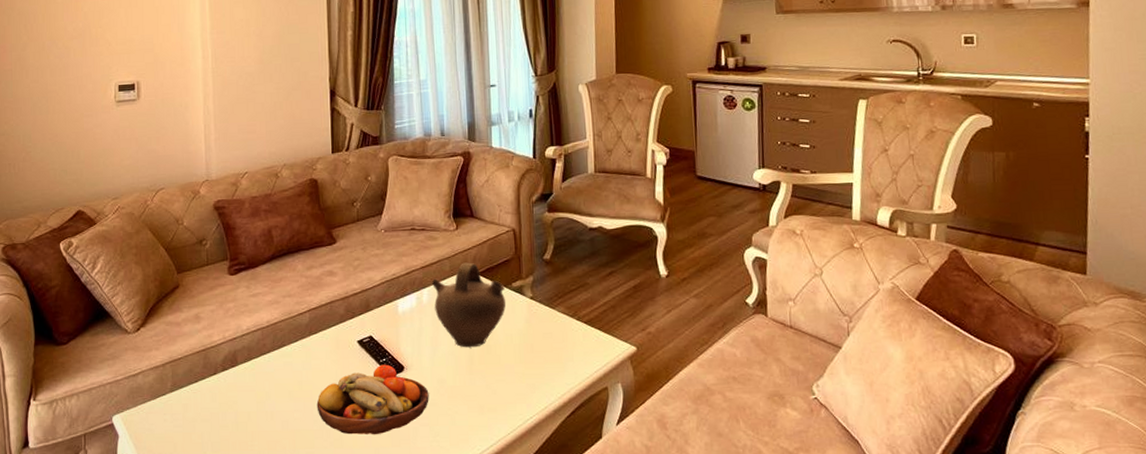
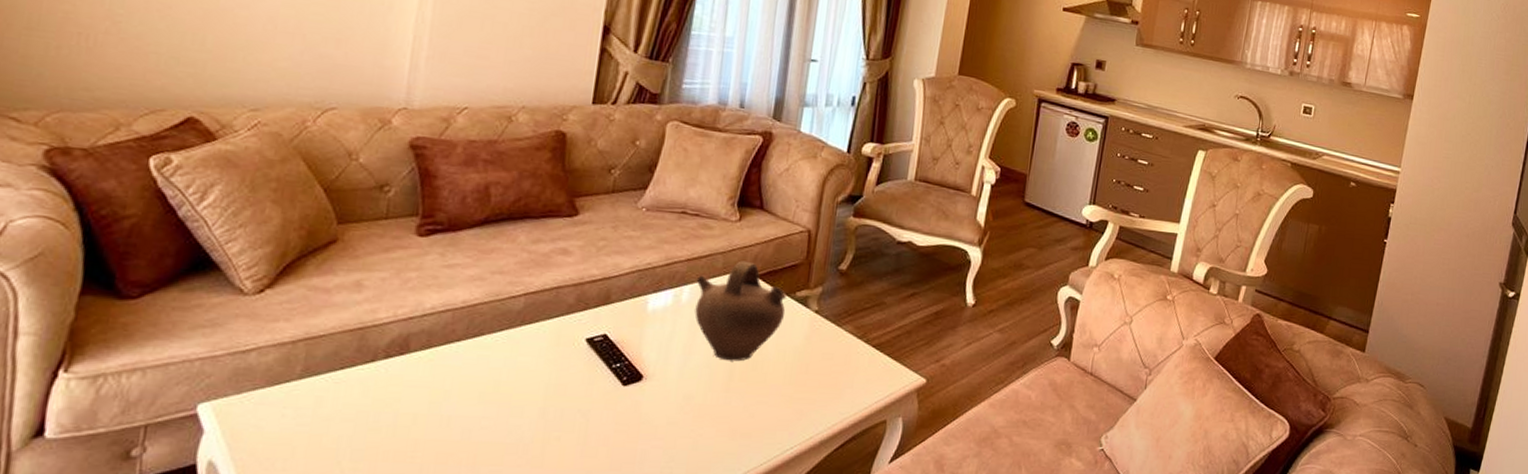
fruit bowl: present [316,364,429,435] -> none [515,370,670,455]

